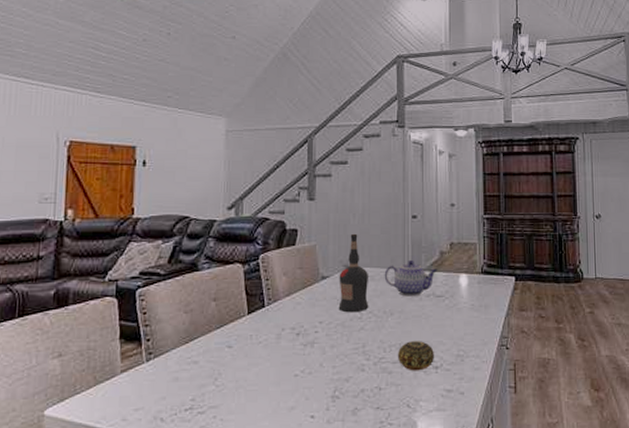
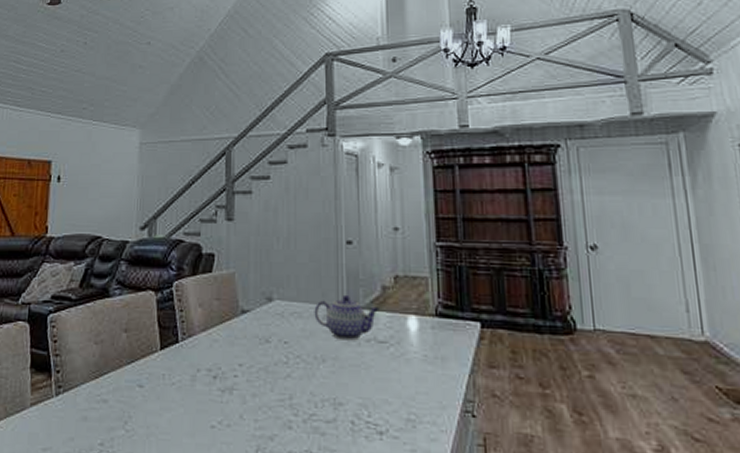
liquor bottle: present [338,233,369,313] -> none [261,260,297,356]
decorative ball: present [397,341,435,371] -> none [331,396,379,436]

